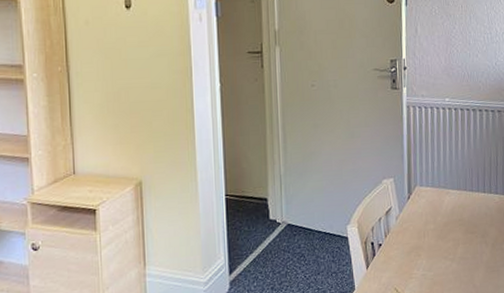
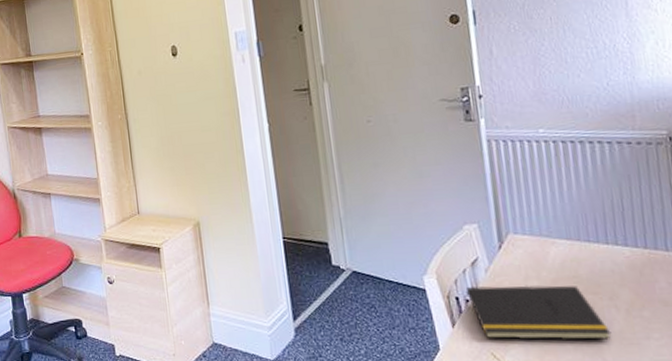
notepad: none [378,227,481,276] -> present [465,285,612,340]

